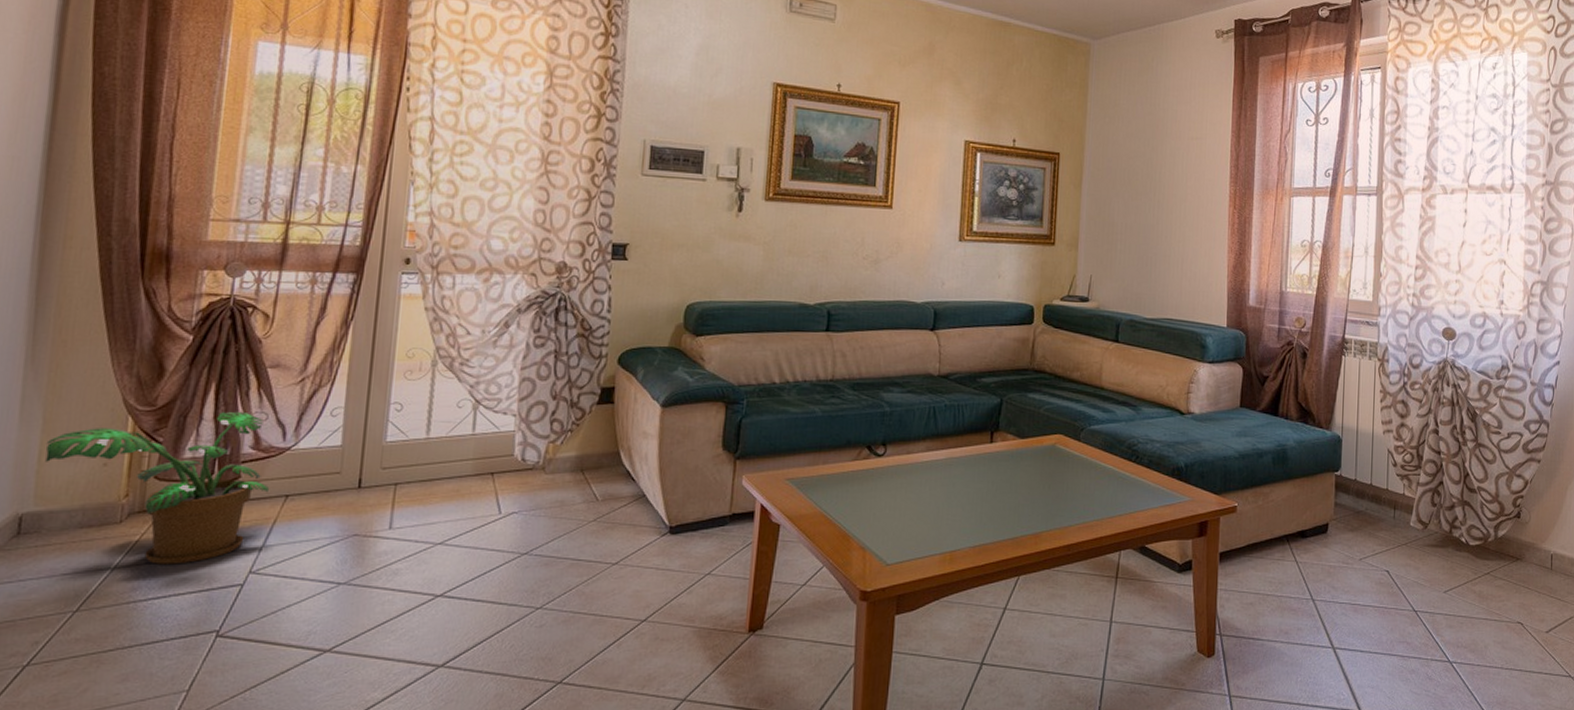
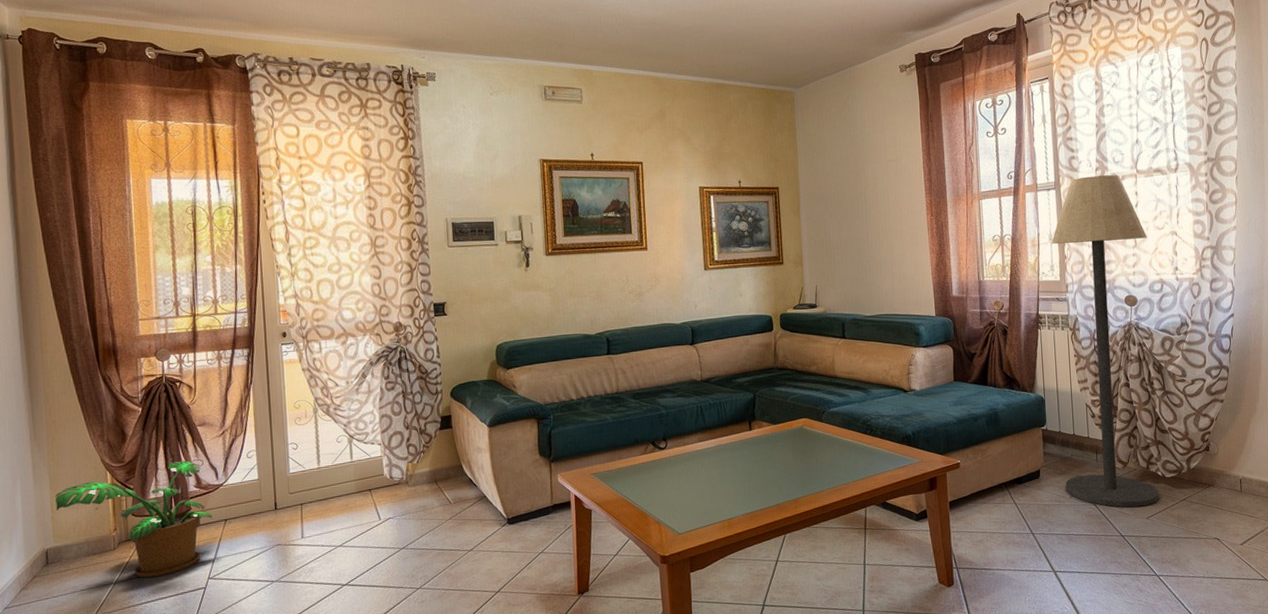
floor lamp: none [1356,185,1473,577] -> present [1051,175,1159,507]

